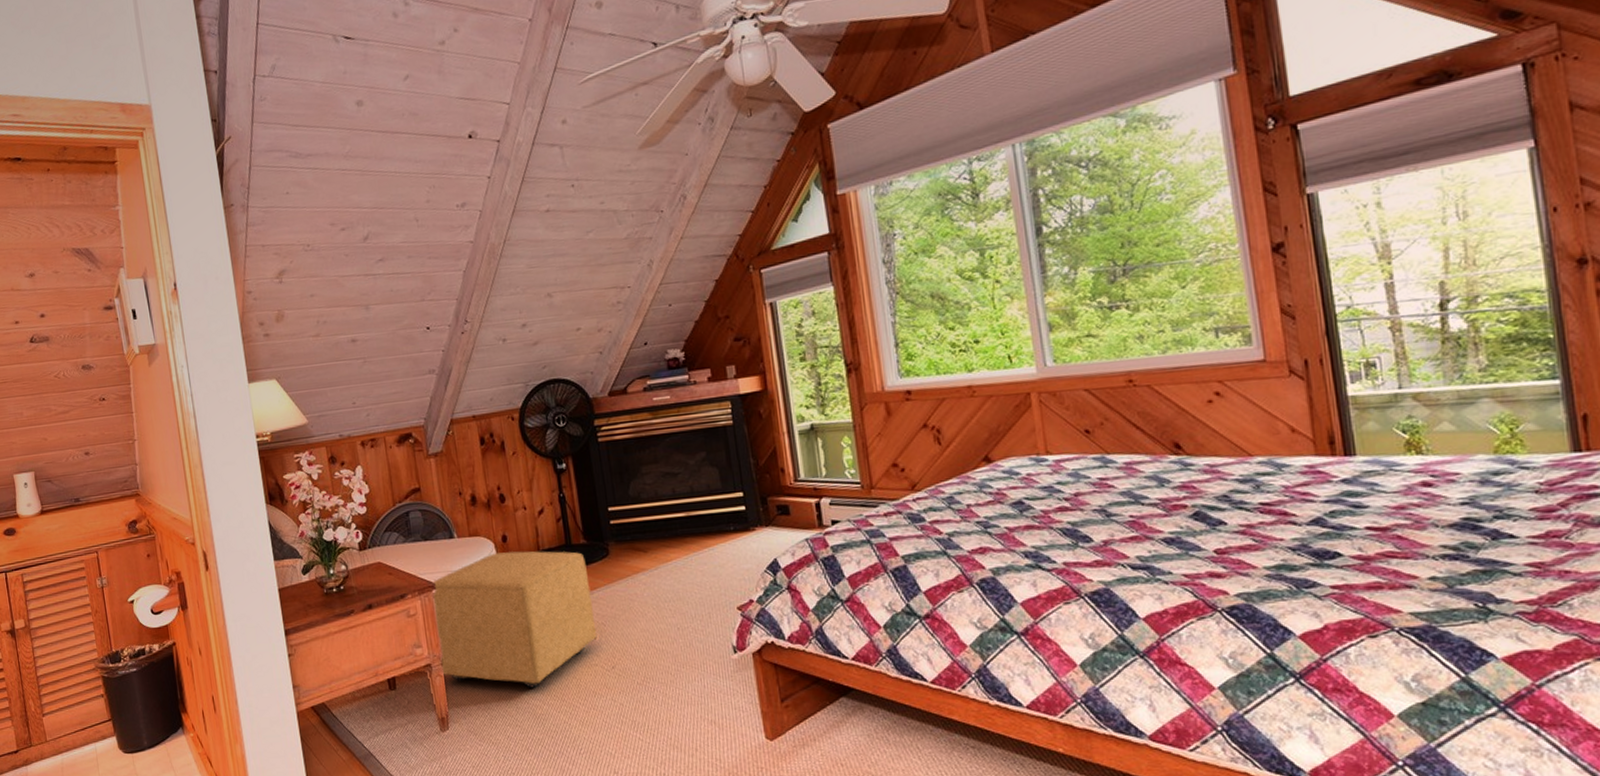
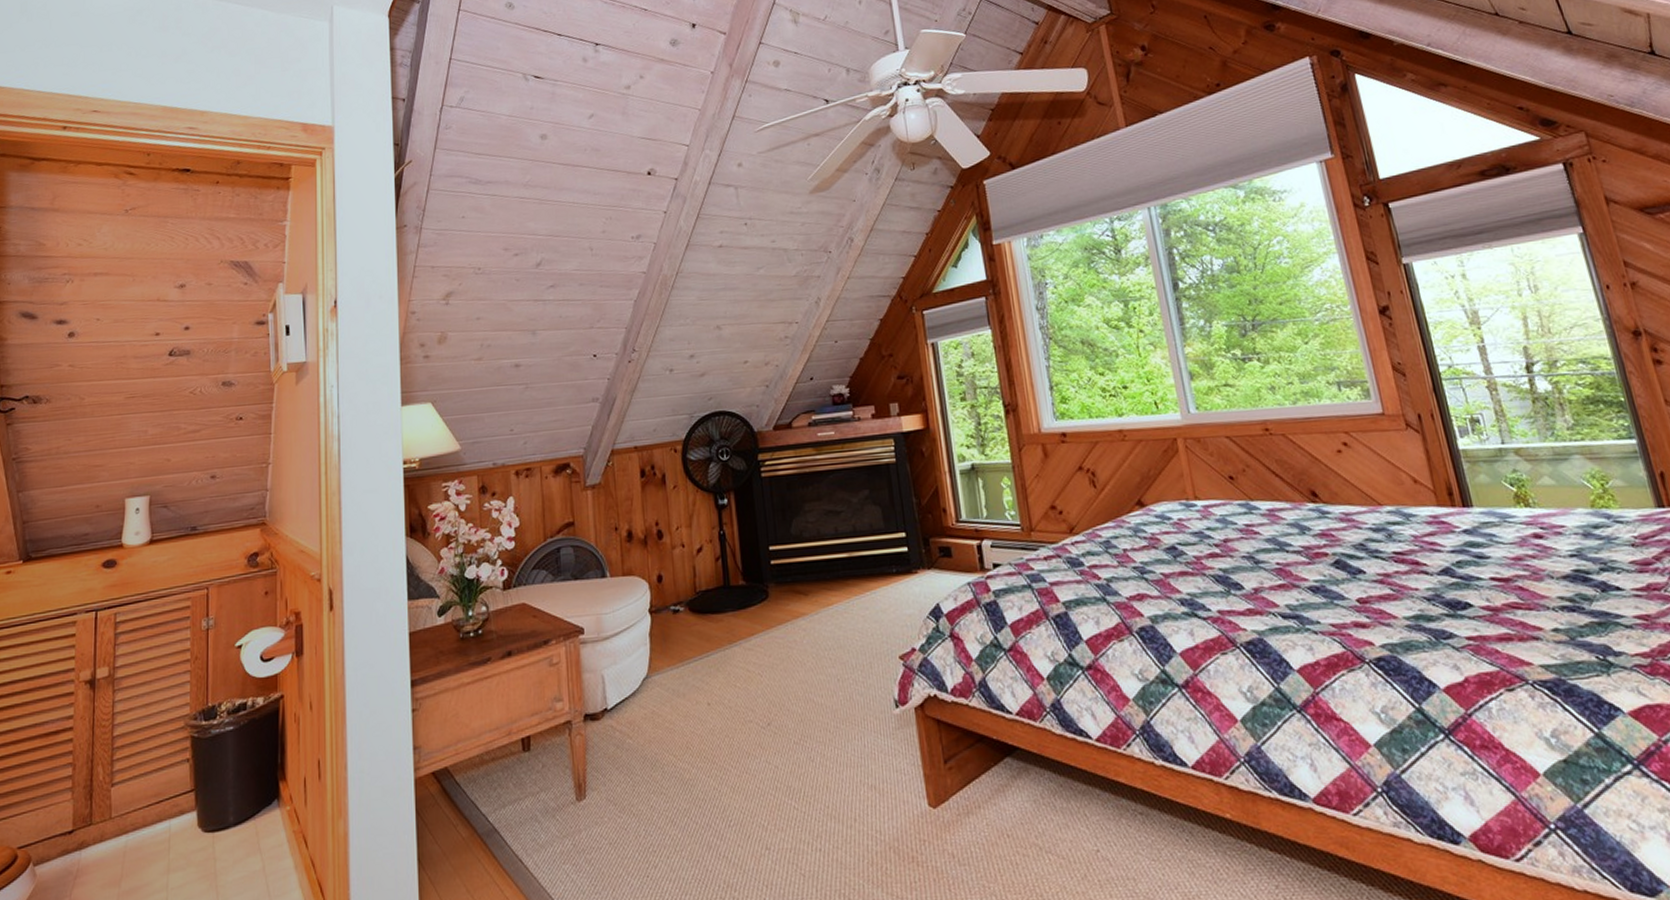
ottoman: present [431,551,597,688] -> none [578,592,753,749]

